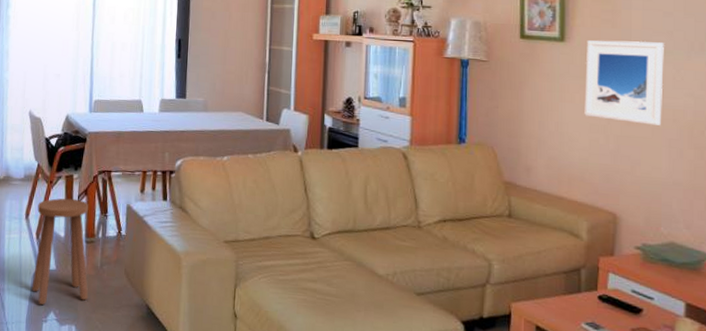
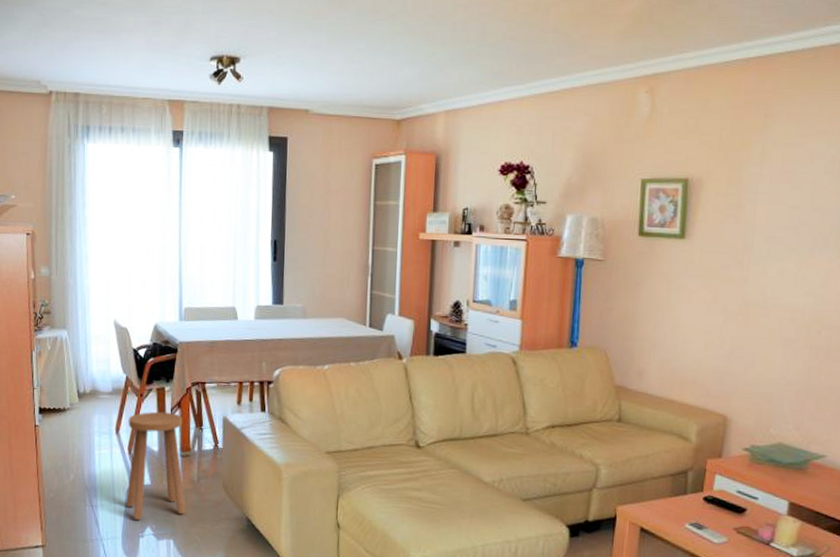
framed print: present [584,40,664,125] -> none [701,236,788,325]

